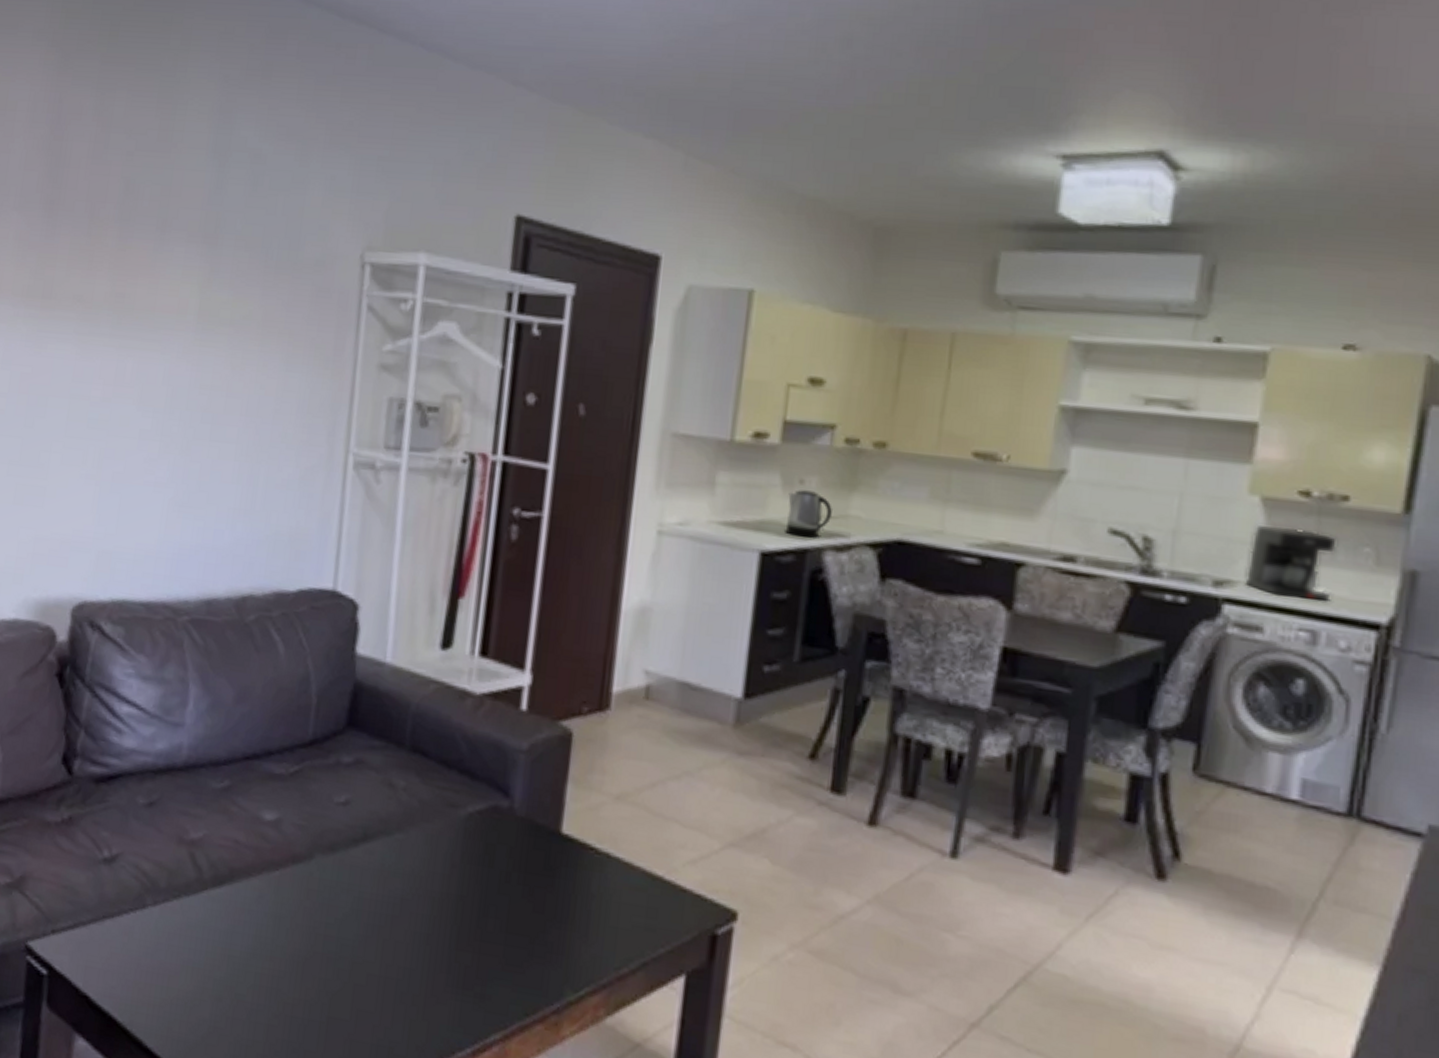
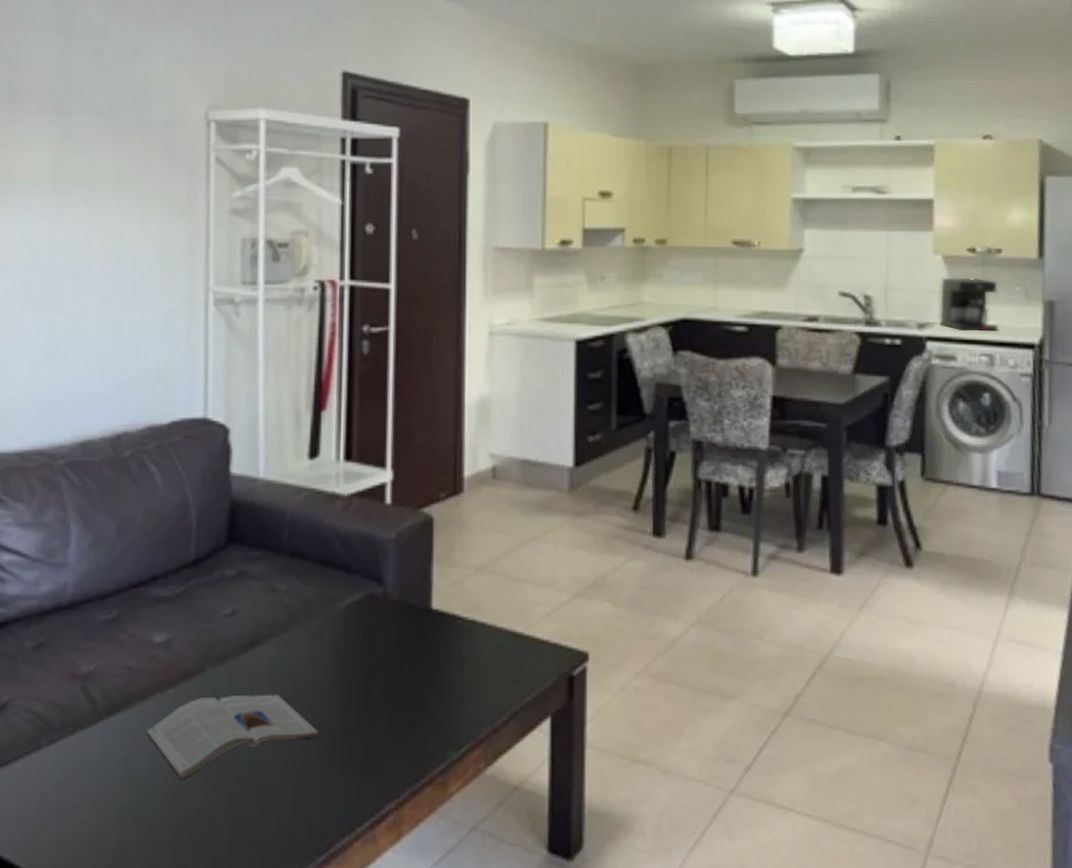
magazine: none [249,884,427,966] -> present [146,693,320,779]
kettle: present [785,490,832,538] -> none [593,285,629,324]

